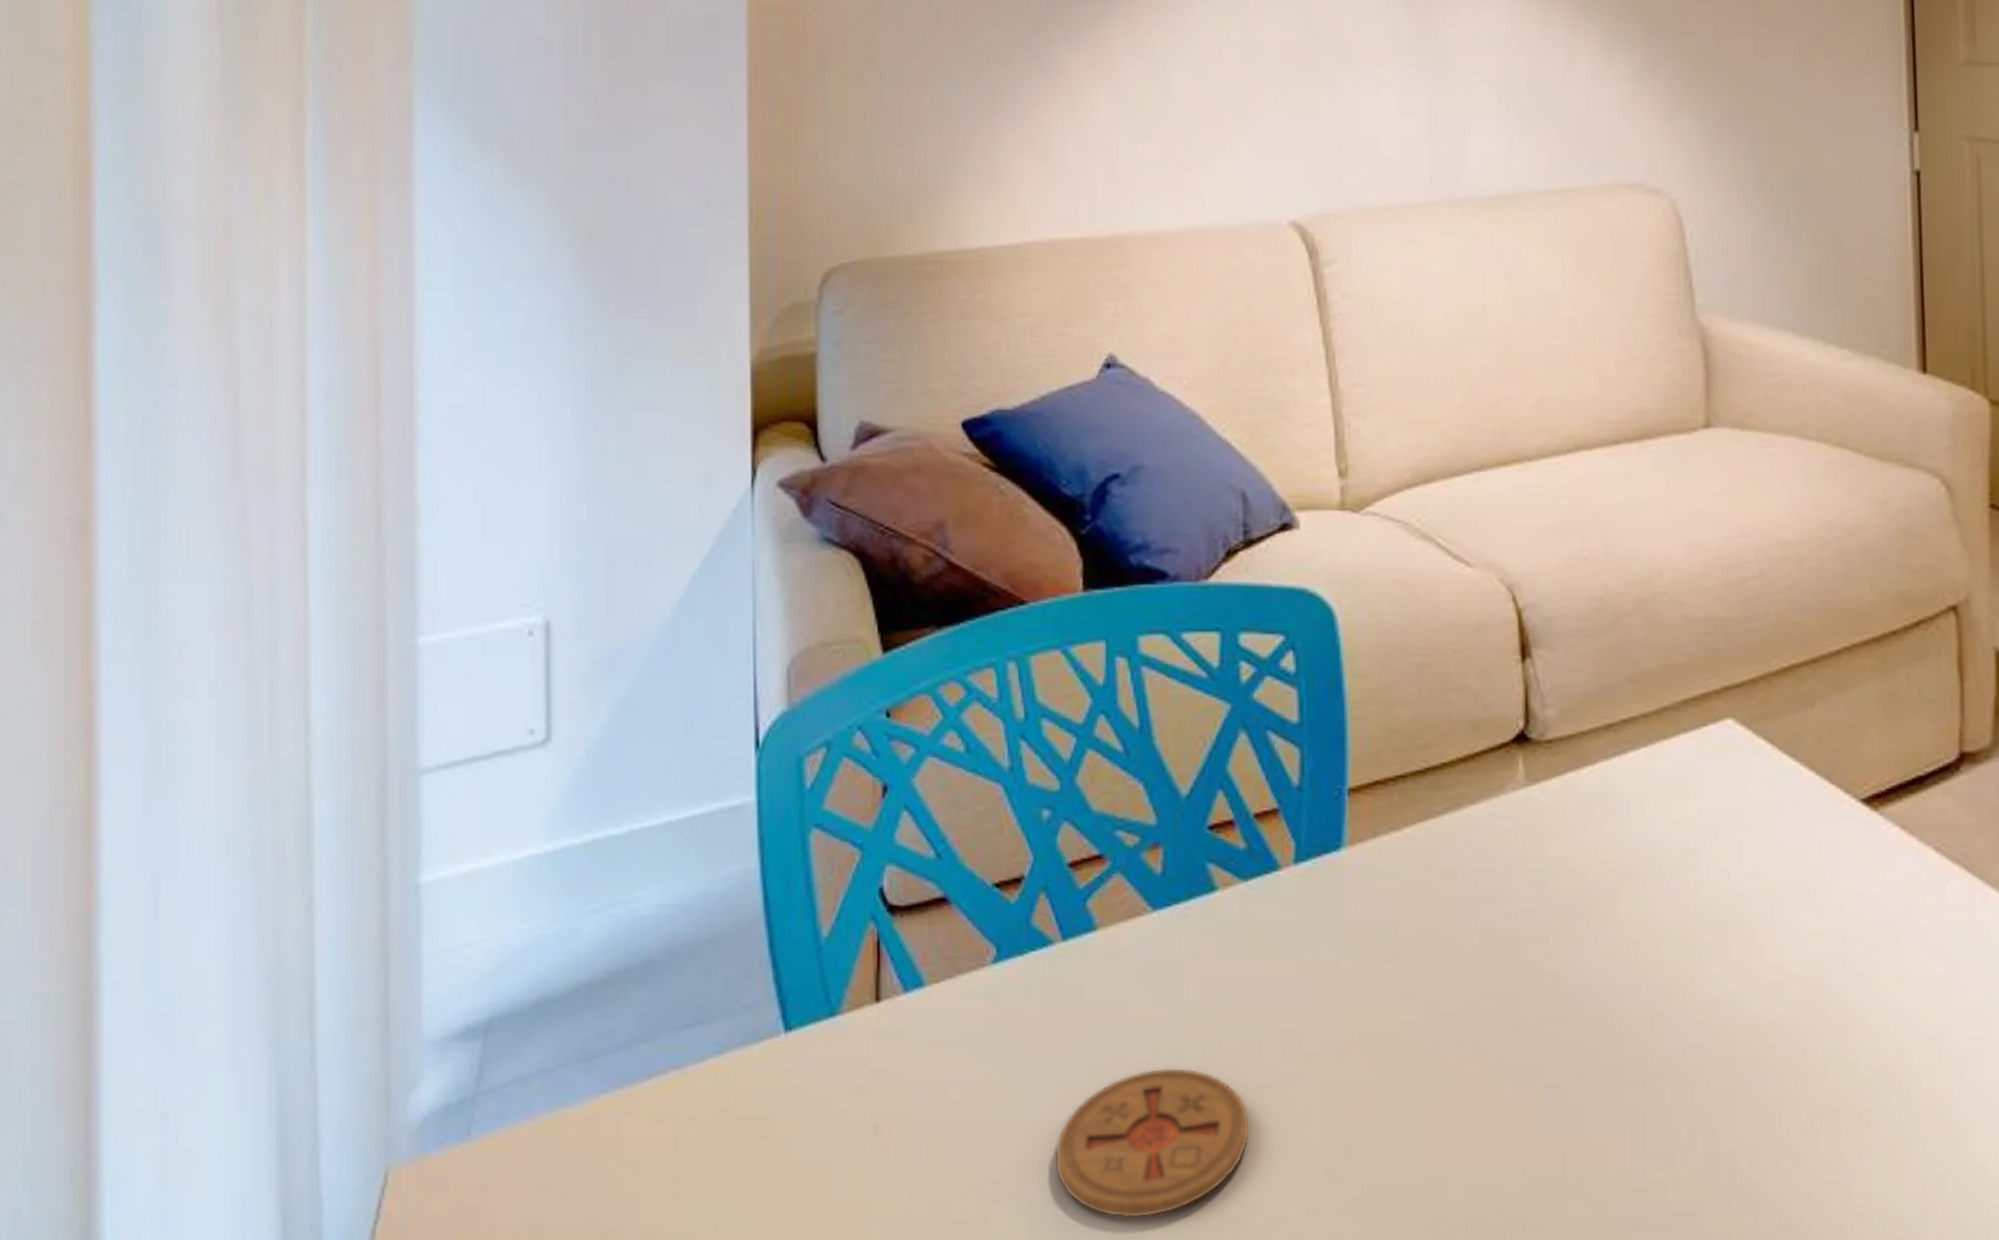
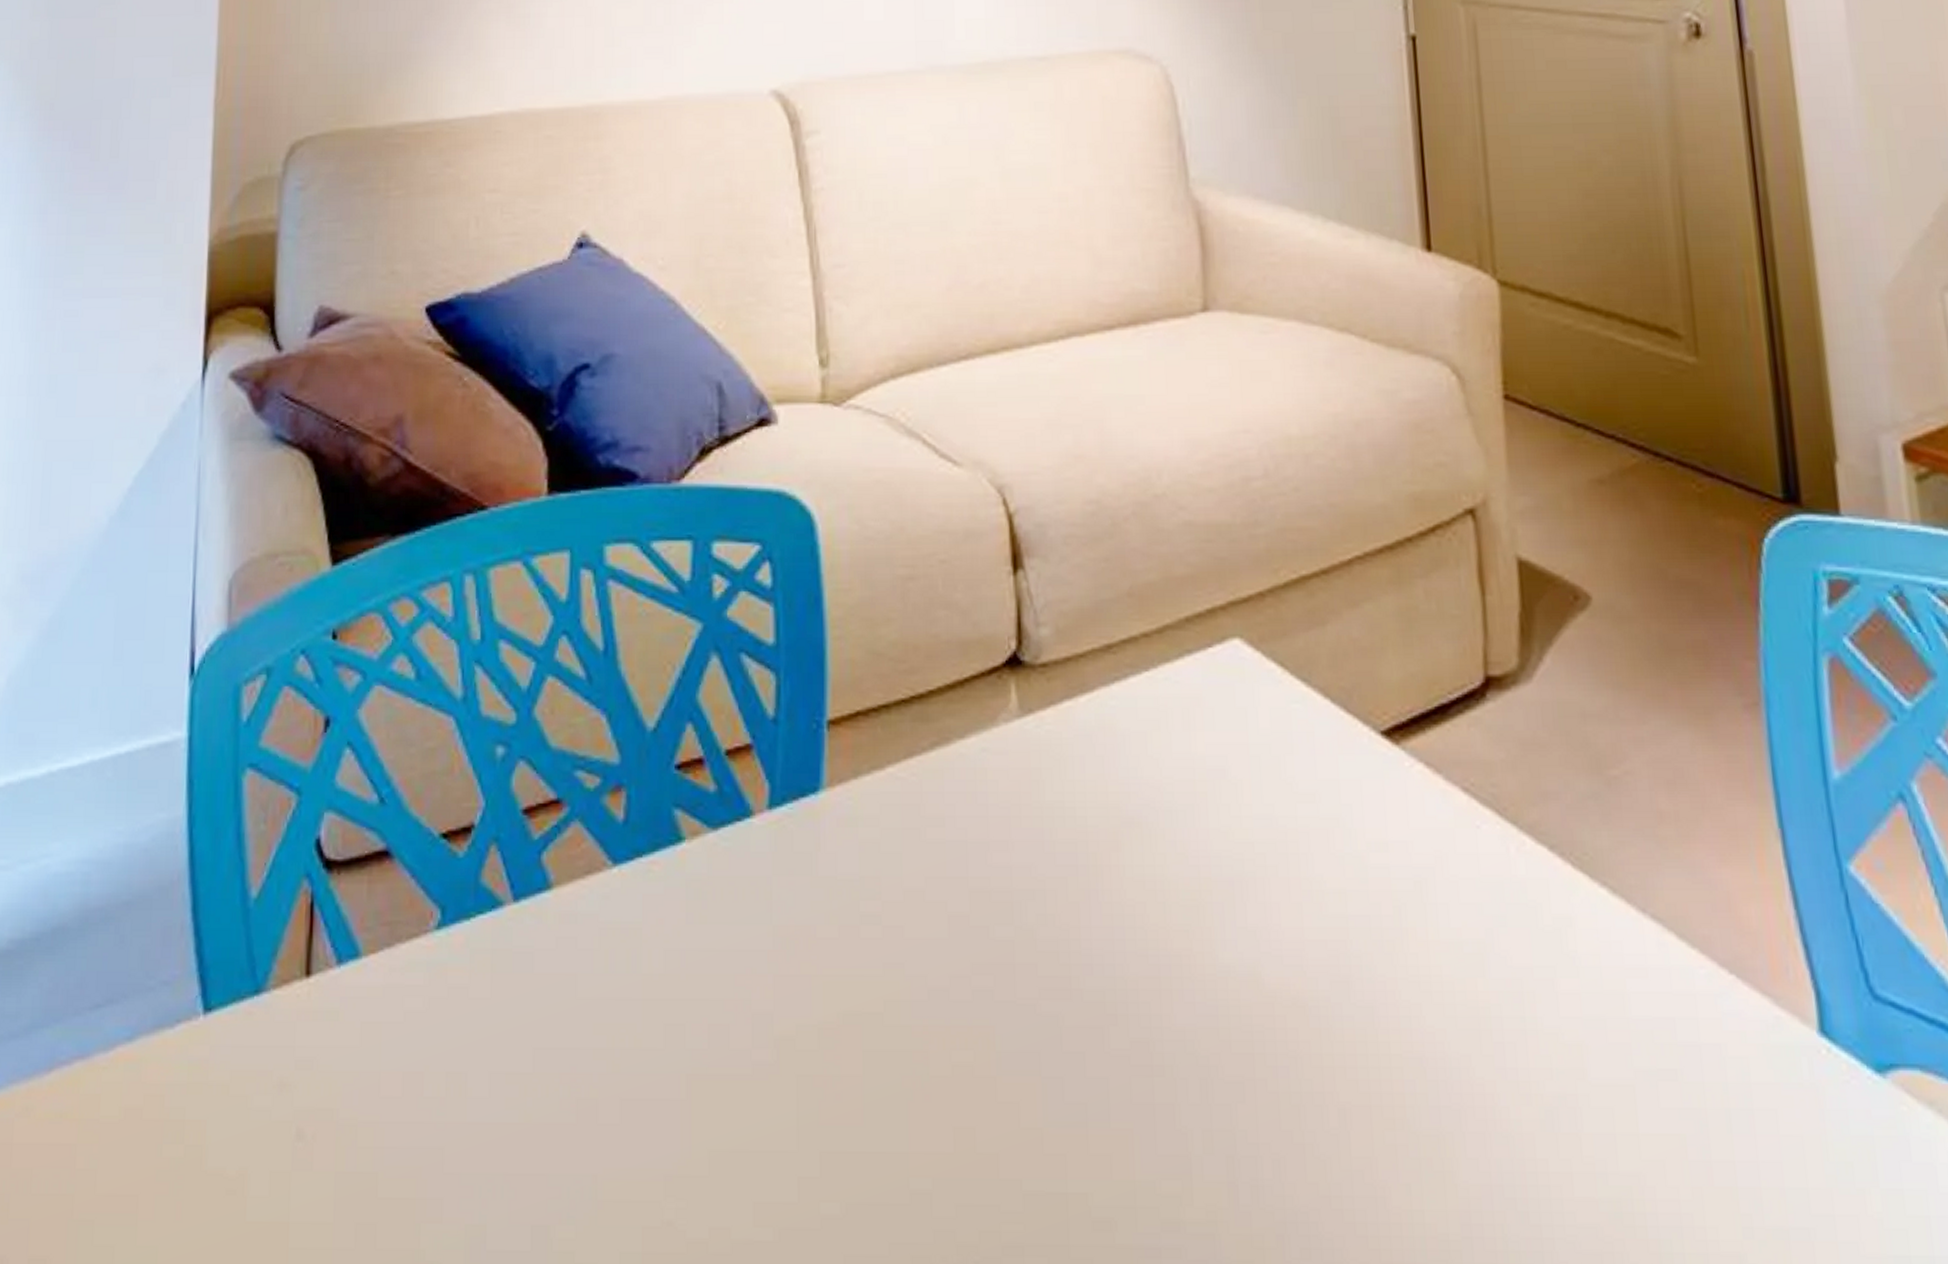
coaster: present [1054,1067,1251,1218] -> none [497,1054,716,1243]

